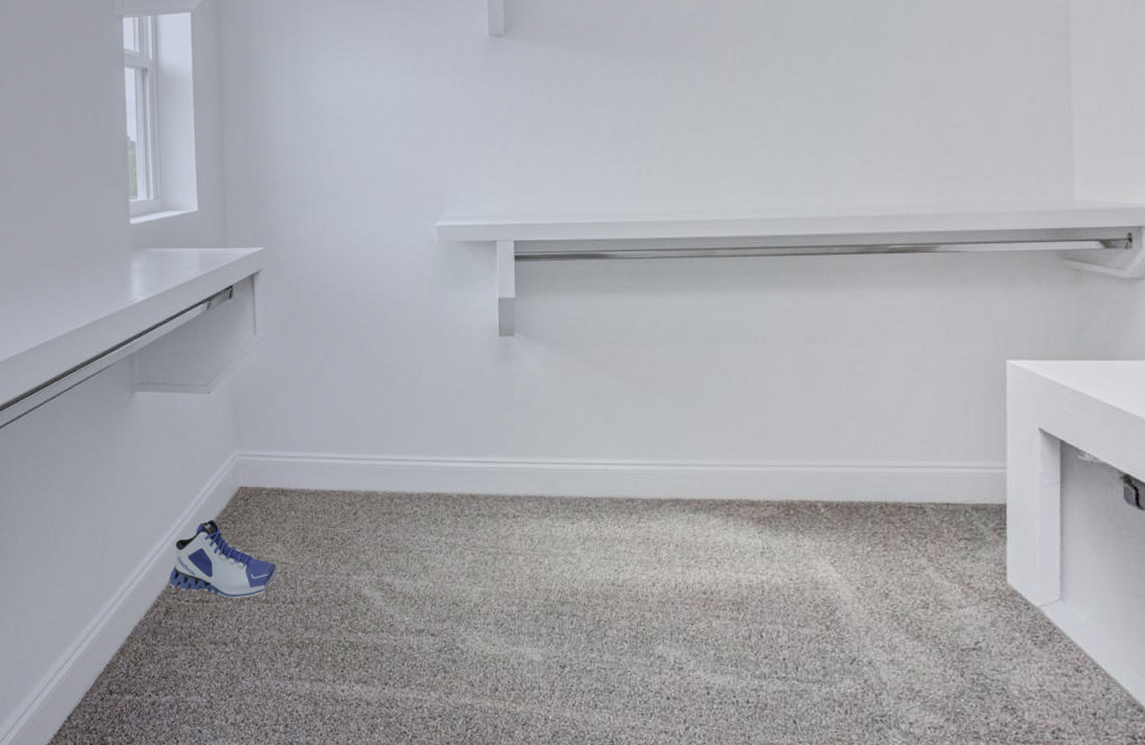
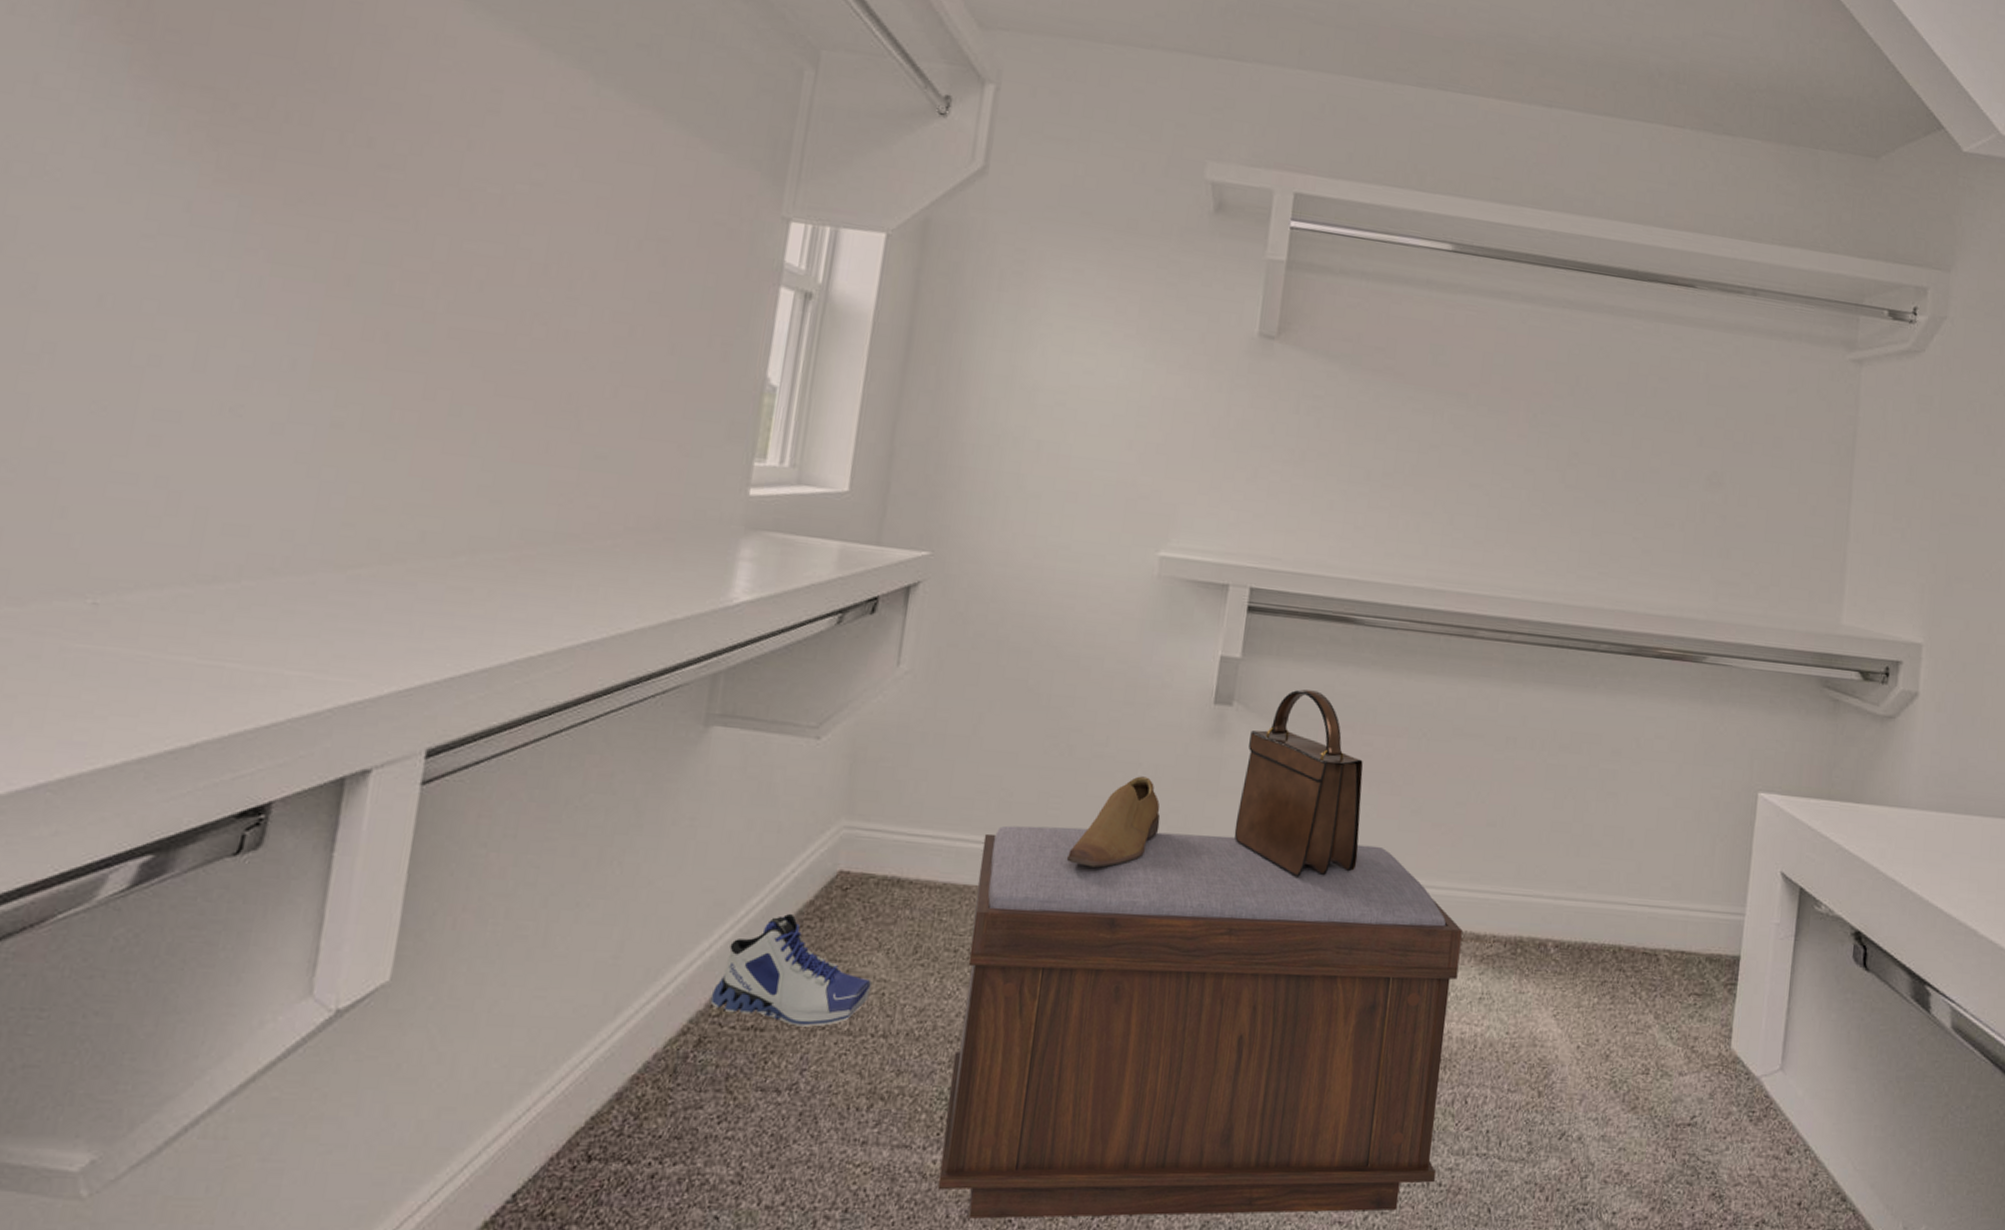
bench: none [339,436,742,731] -> present [937,825,1463,1219]
shoe: none [403,398,471,470] -> present [1066,776,1161,868]
handbag: none [531,316,638,466] -> present [1234,689,1363,877]

